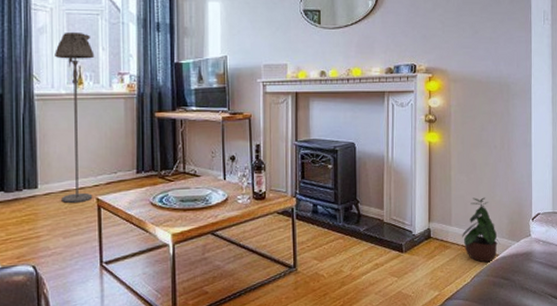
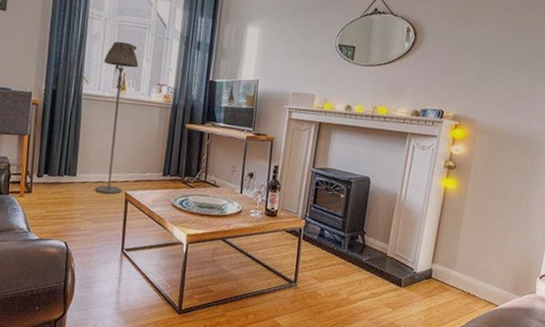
potted plant: present [462,197,500,263] -> none [463,247,502,311]

